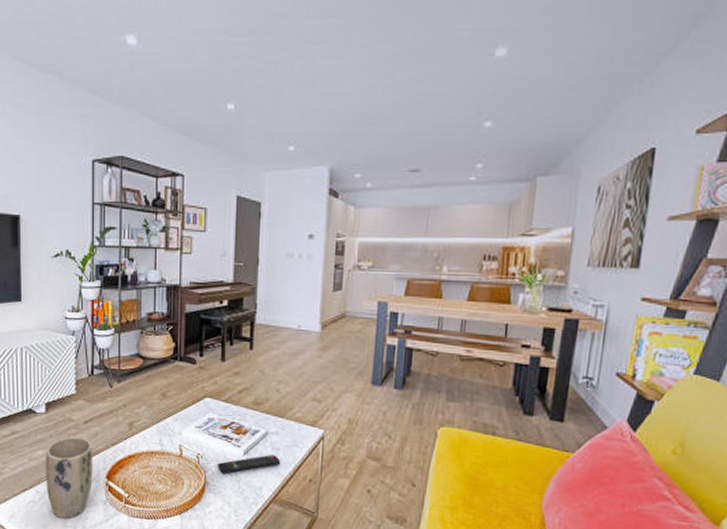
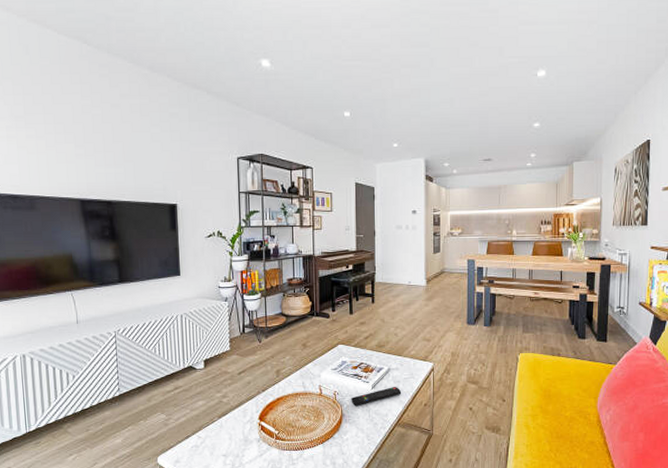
plant pot: present [45,436,93,519] -> none [205,386,247,459]

